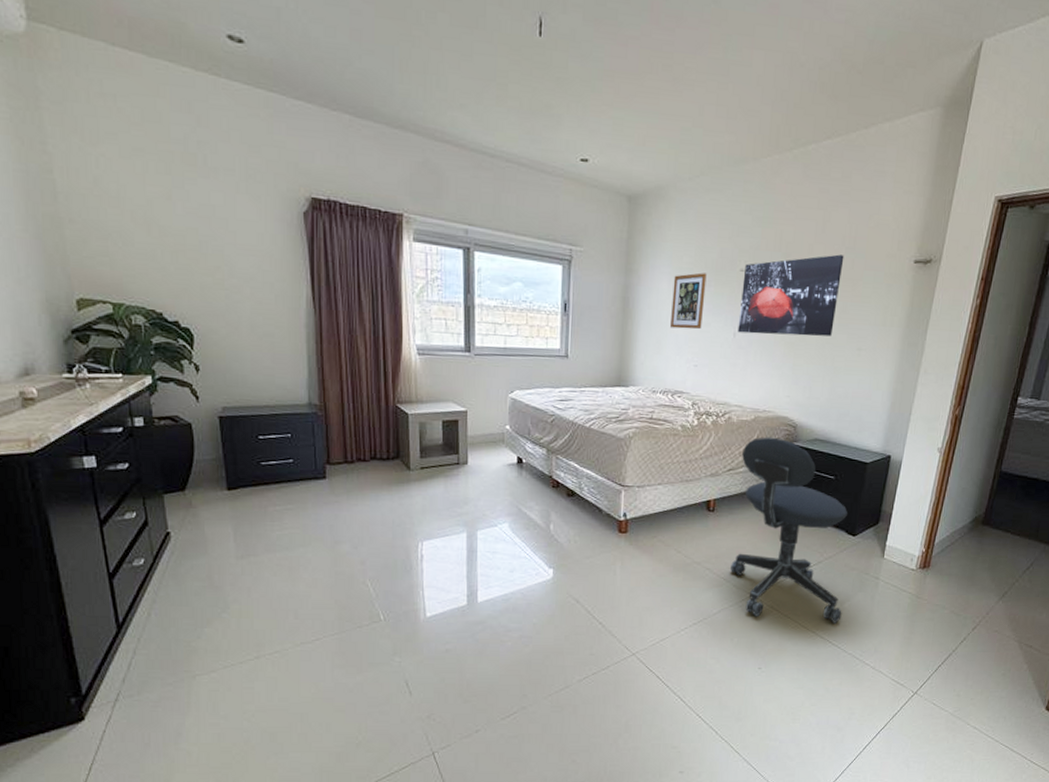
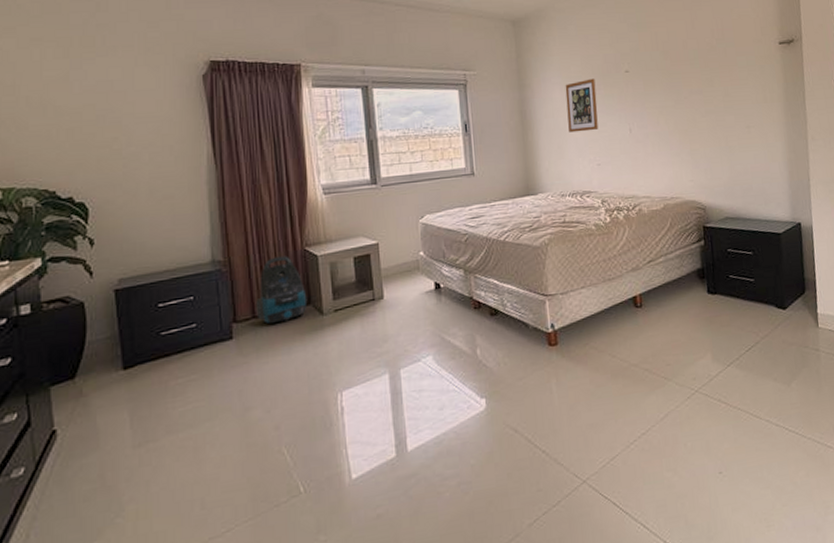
vacuum cleaner: none [348,408,396,470] -> present [256,256,307,324]
office chair: present [730,437,848,623] -> none [658,222,792,414]
wall art: present [737,254,844,337] -> none [629,46,721,128]

